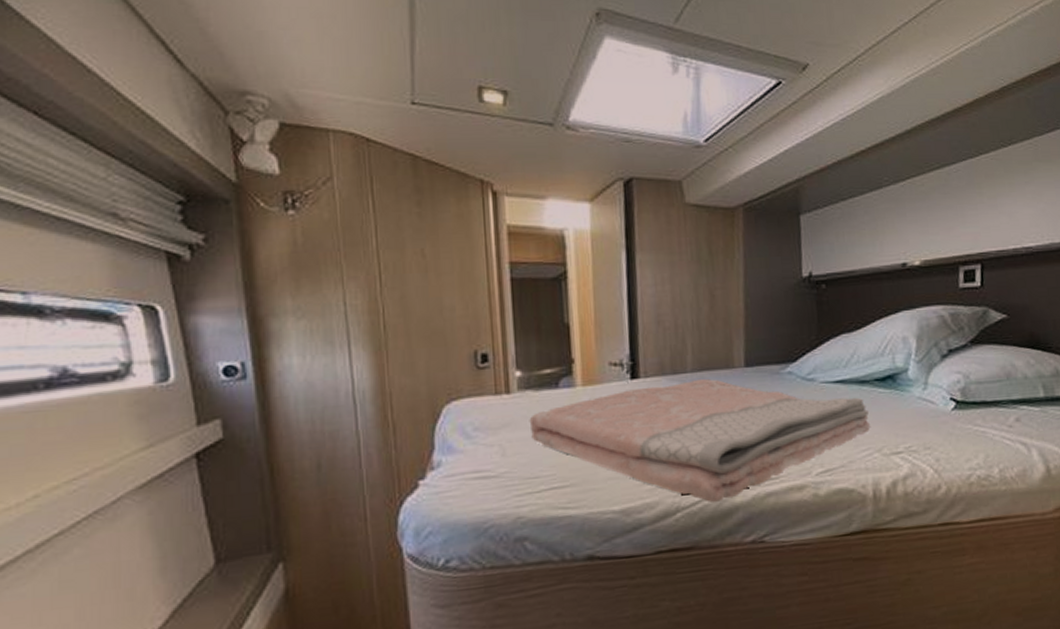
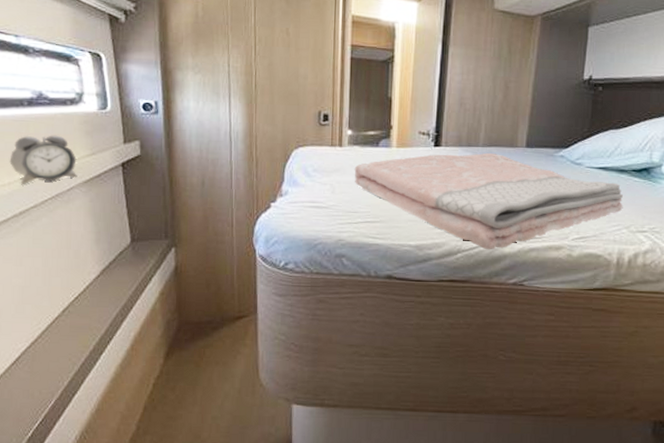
alarm clock: none [17,425,127,505] -> present [9,135,78,185]

